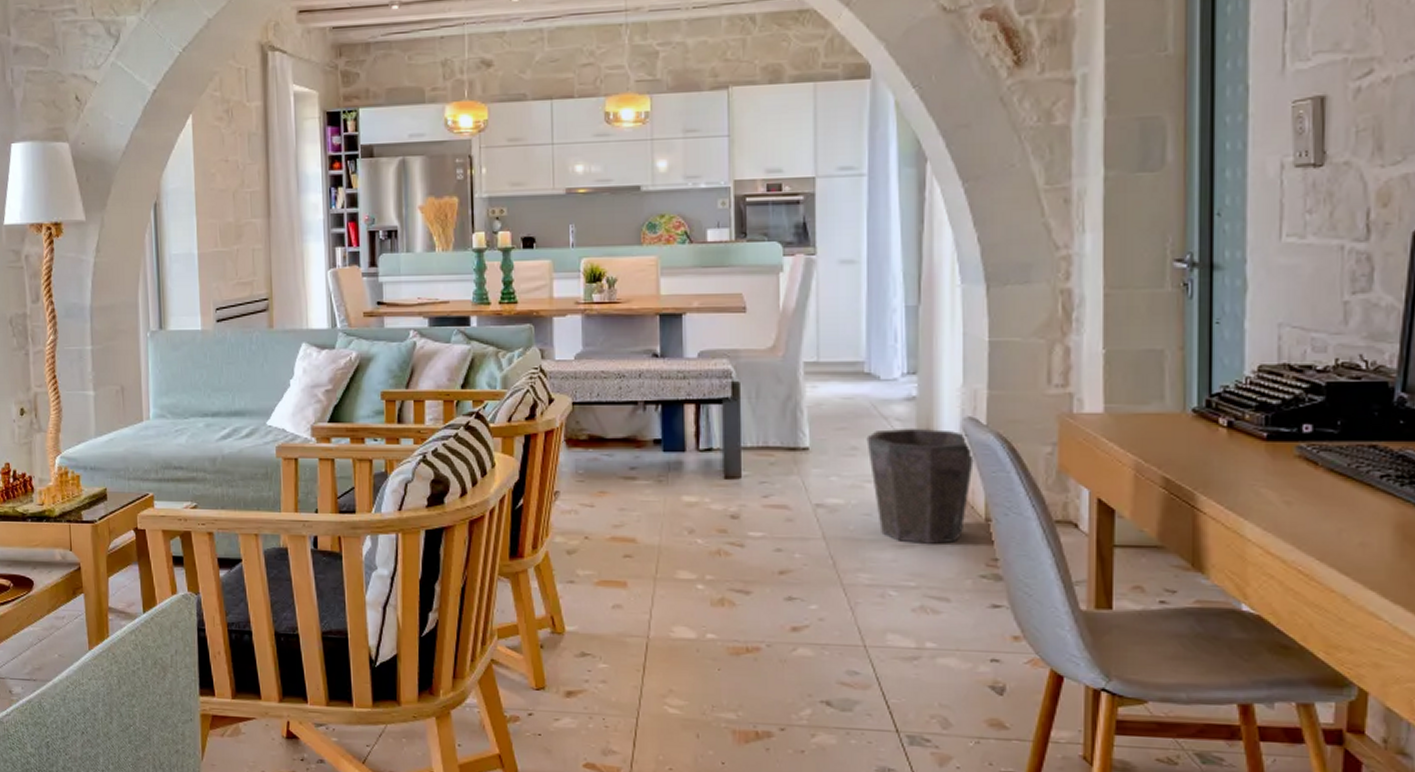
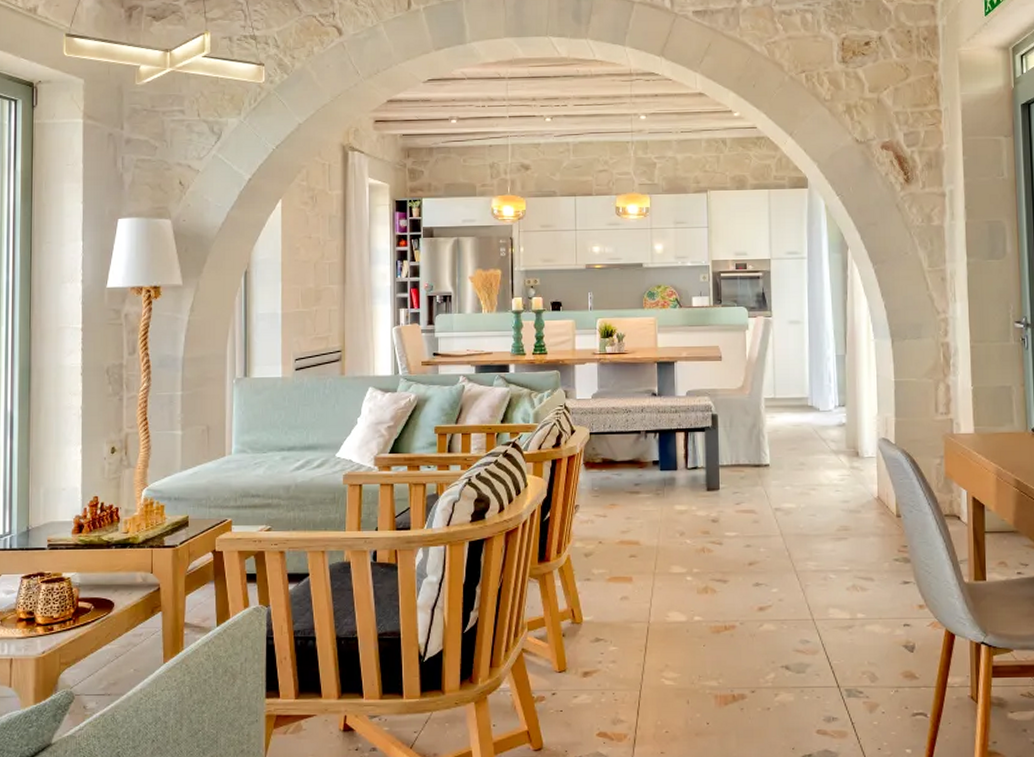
waste bin: present [866,428,976,544] -> none [811,447,888,536]

